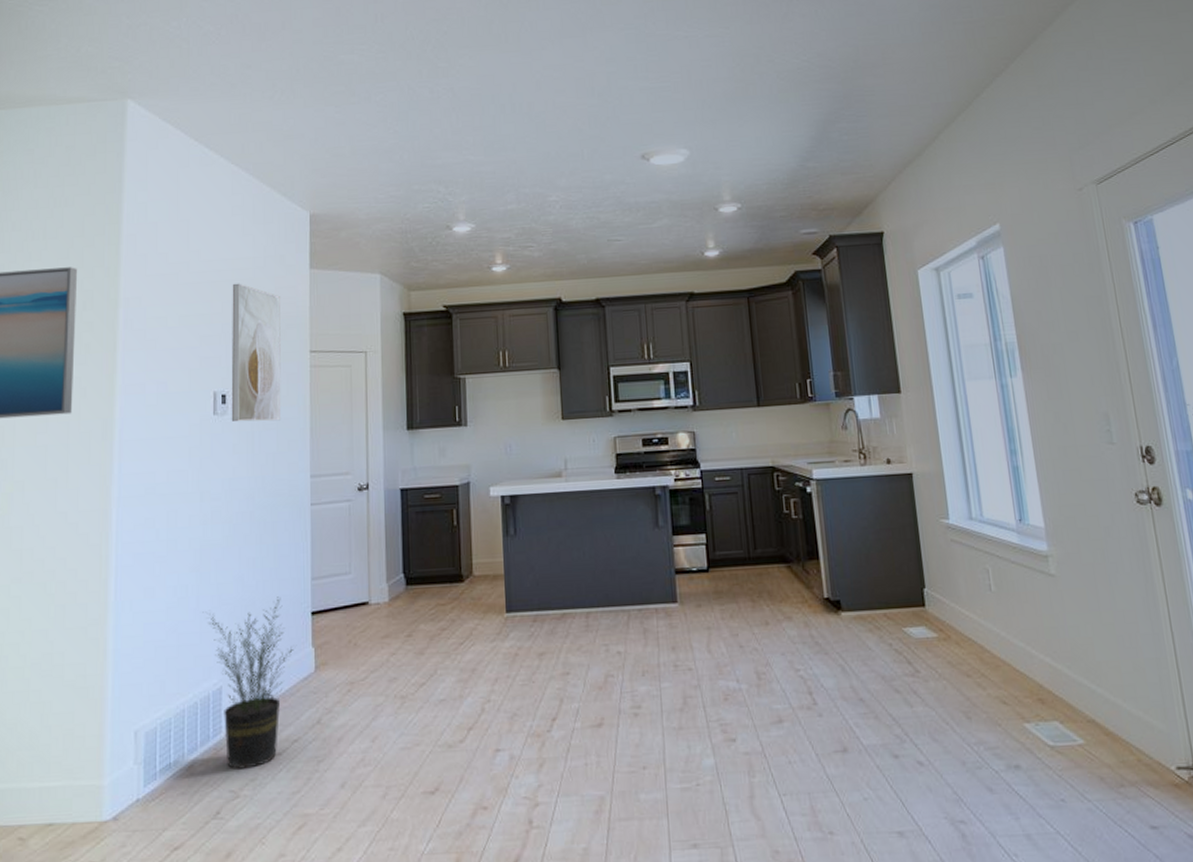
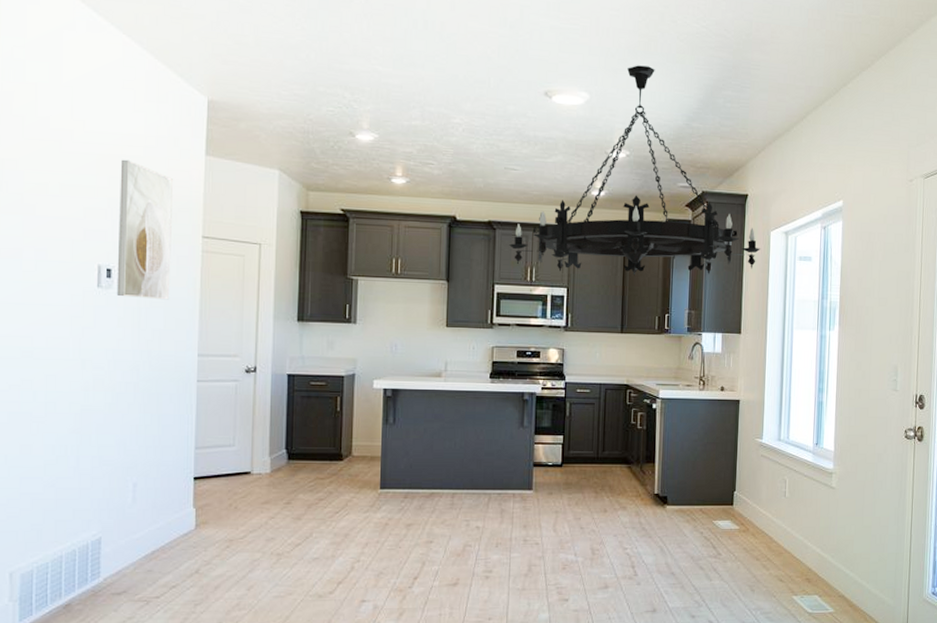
potted plant: present [202,596,295,769] -> none [82,461,176,609]
chandelier: none [621,111,909,345] -> present [509,65,761,275]

